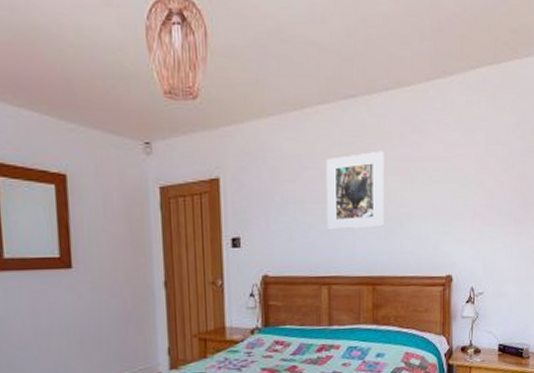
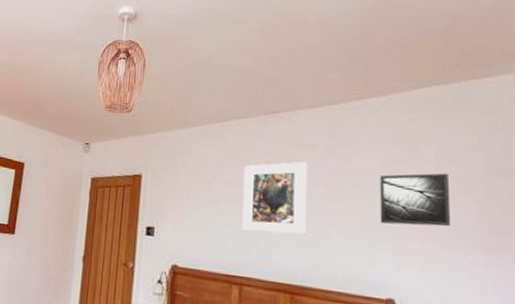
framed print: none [443,154,495,208] -> present [379,173,451,227]

